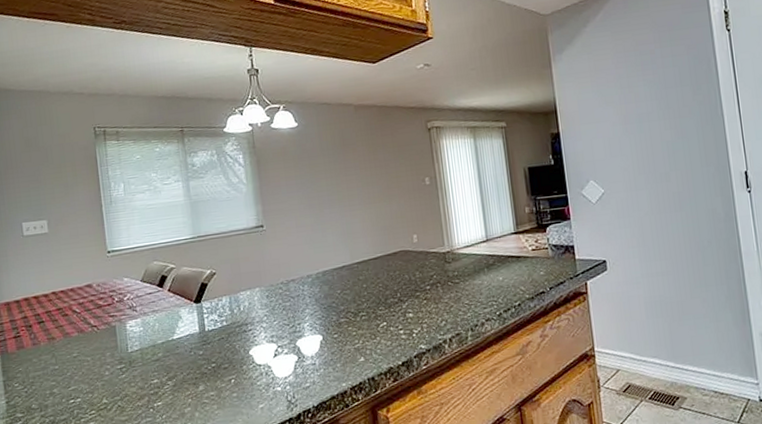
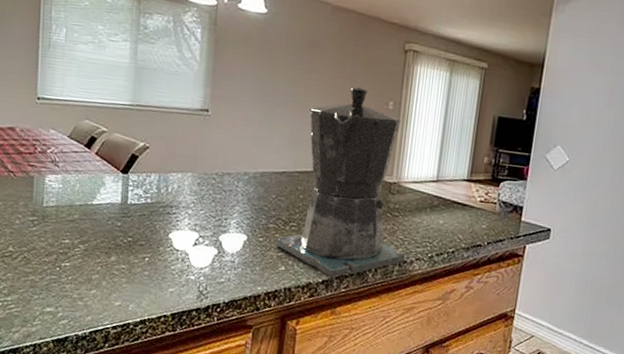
coffee maker: none [348,171,476,358] -> present [274,87,406,278]

